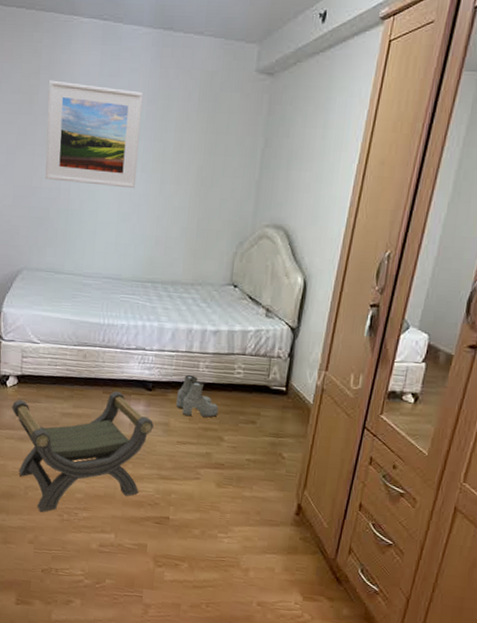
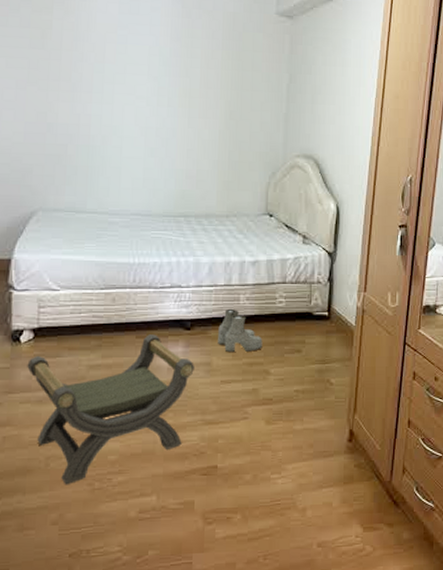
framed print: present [45,80,144,189] -> none [61,15,166,123]

